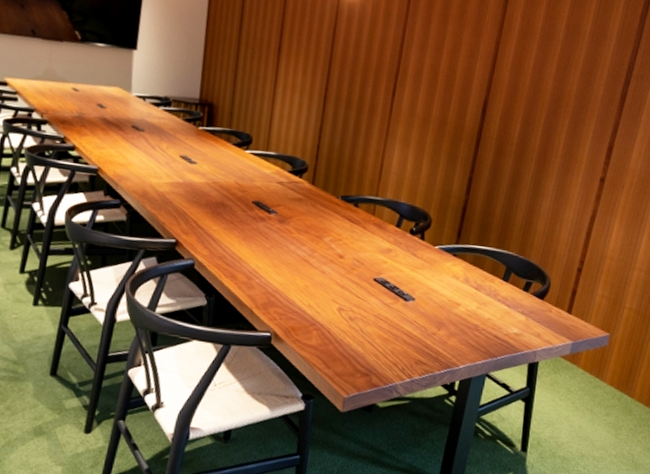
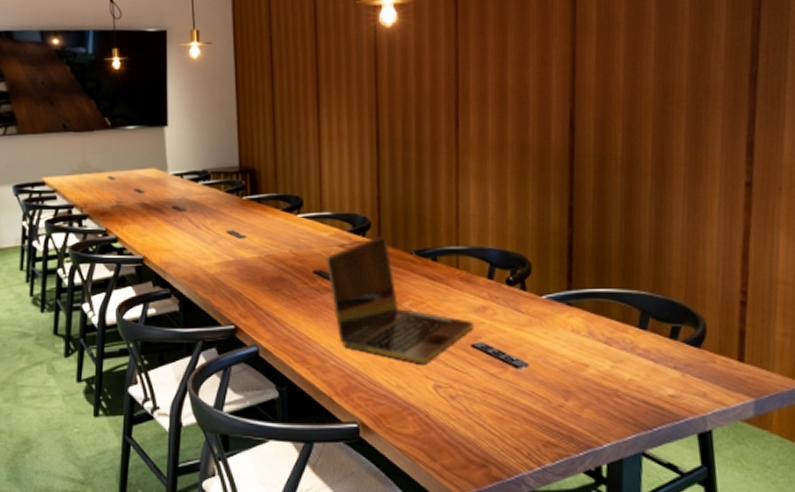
laptop: none [264,179,379,290] -> present [326,235,474,364]

